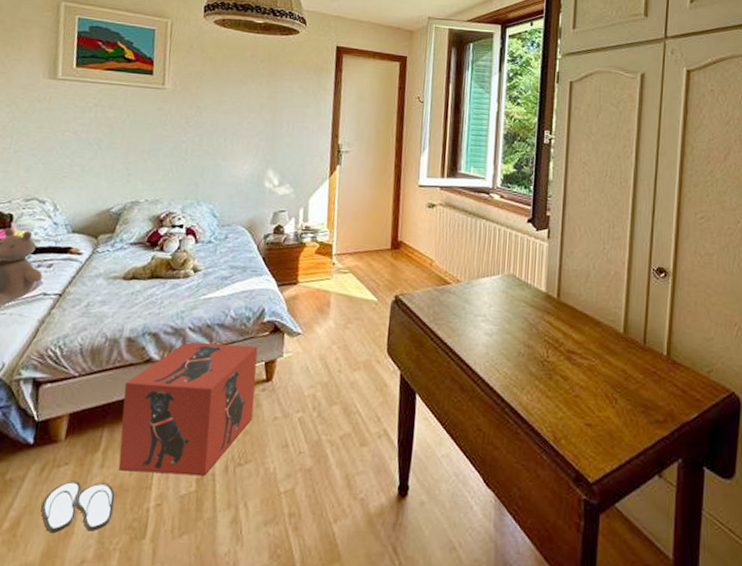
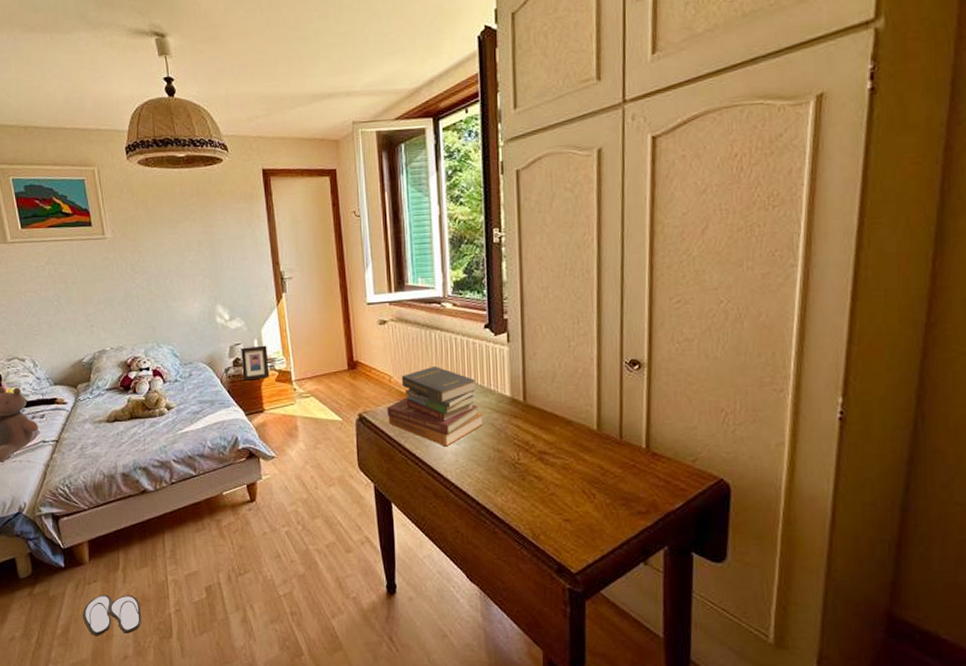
storage box: present [118,341,258,475] -> none [128,471,244,585]
picture frame: none [281,215,312,250] -> present [241,345,270,381]
books: none [423,254,517,338] -> present [386,365,483,447]

